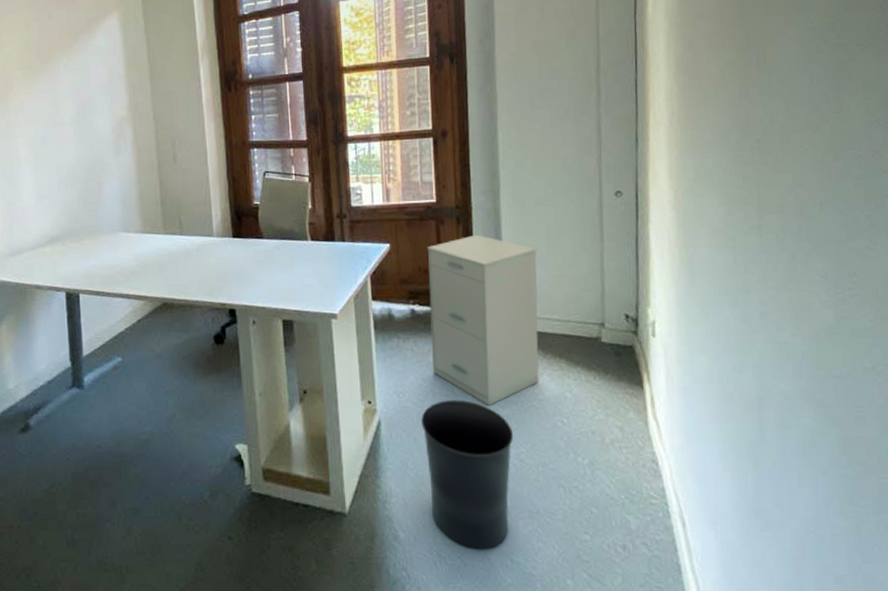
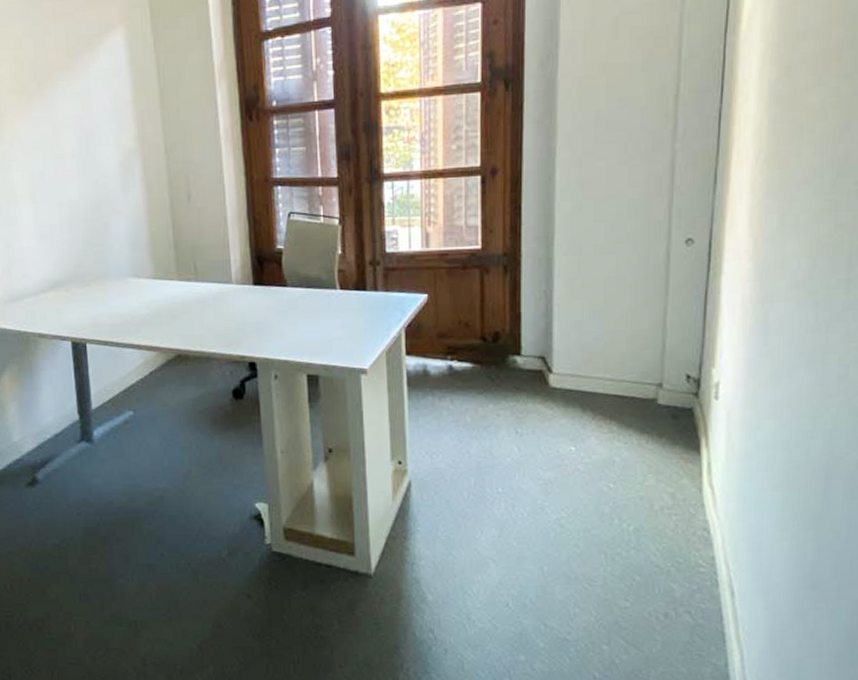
waste bin: present [421,400,514,549] -> none [455,462,555,613]
filing cabinet: present [427,234,539,406] -> none [469,285,593,469]

